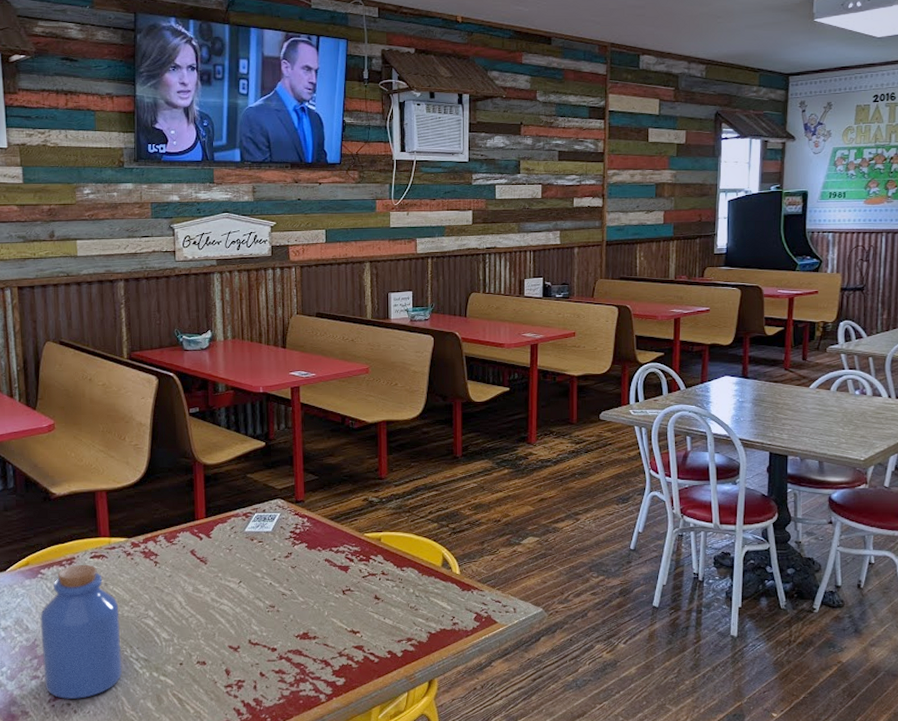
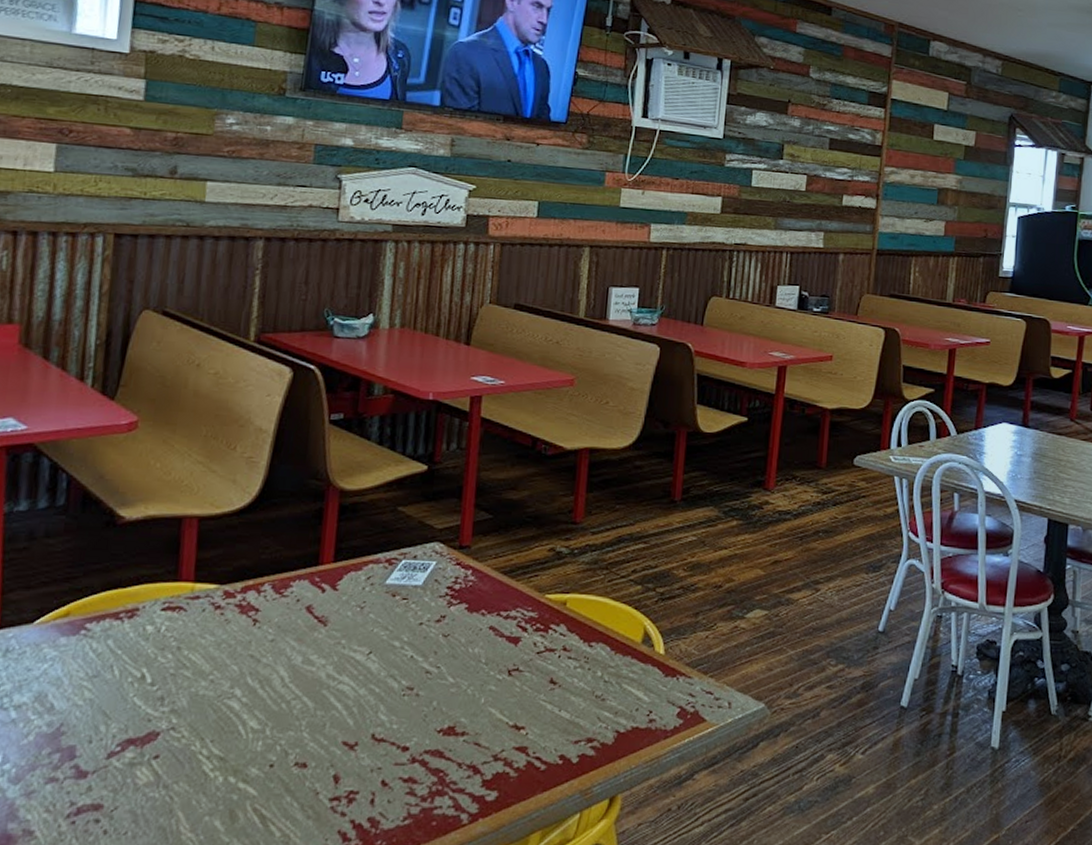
jar: present [40,564,123,700] -> none [64,618,193,814]

